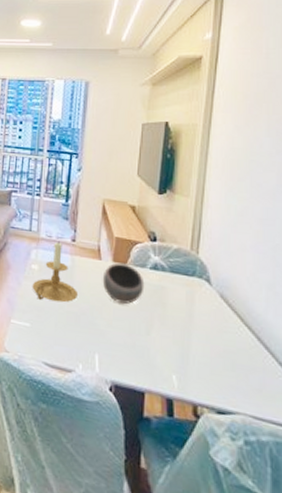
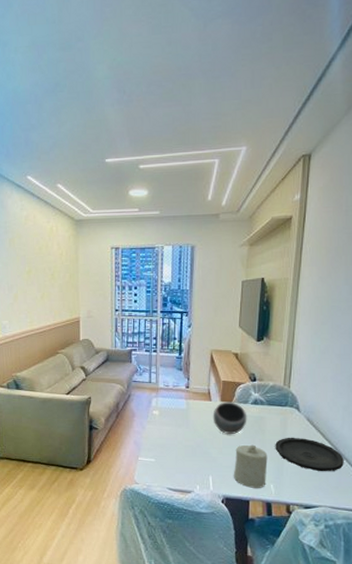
candle holder: present [32,241,79,303] -> none [154,389,194,439]
candle: none [125,319,169,378] -> present [233,444,268,488]
plate: none [179,315,269,368] -> present [275,437,344,472]

